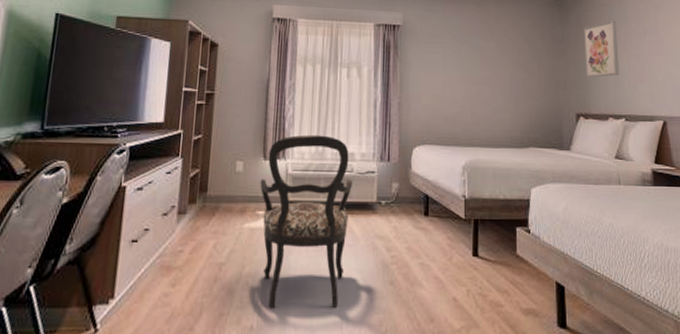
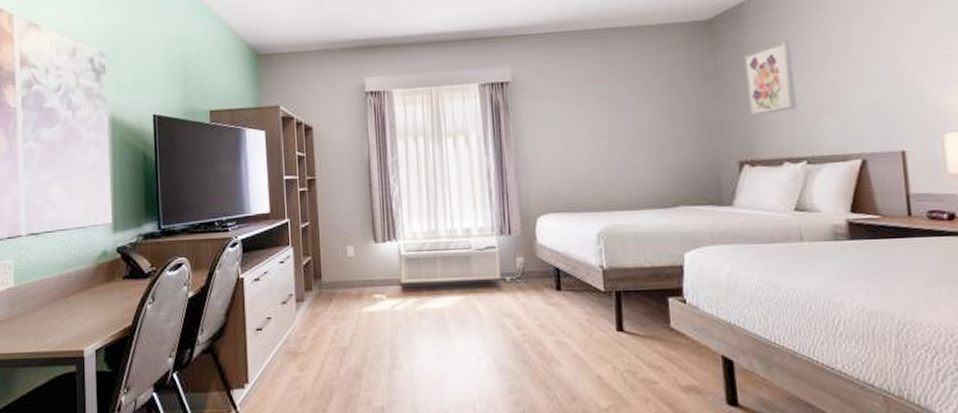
armchair: present [260,134,353,308] -> none [373,212,473,389]

